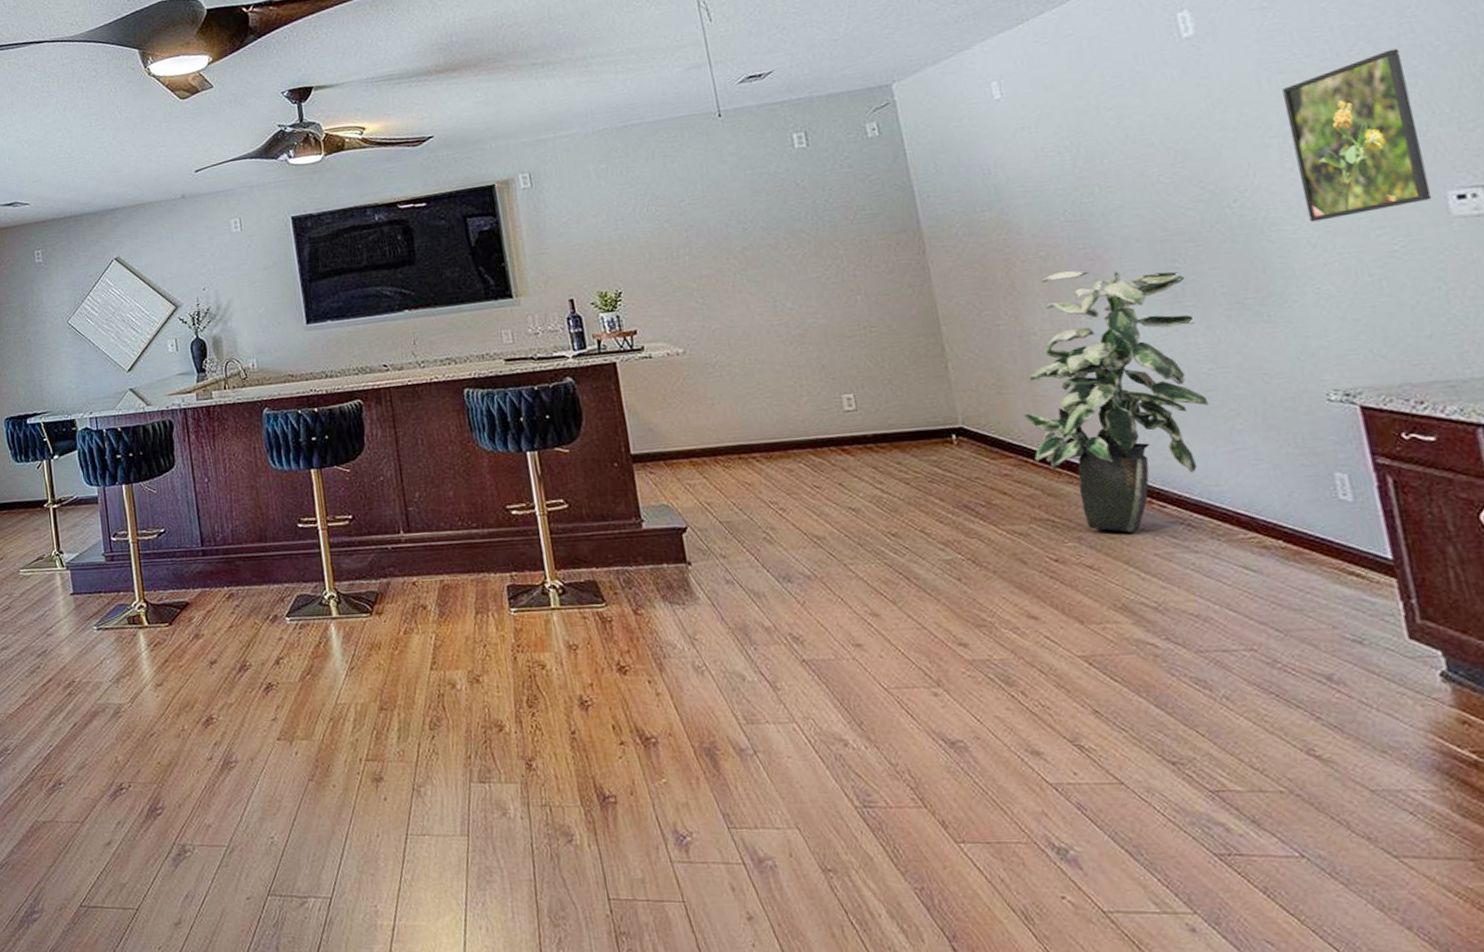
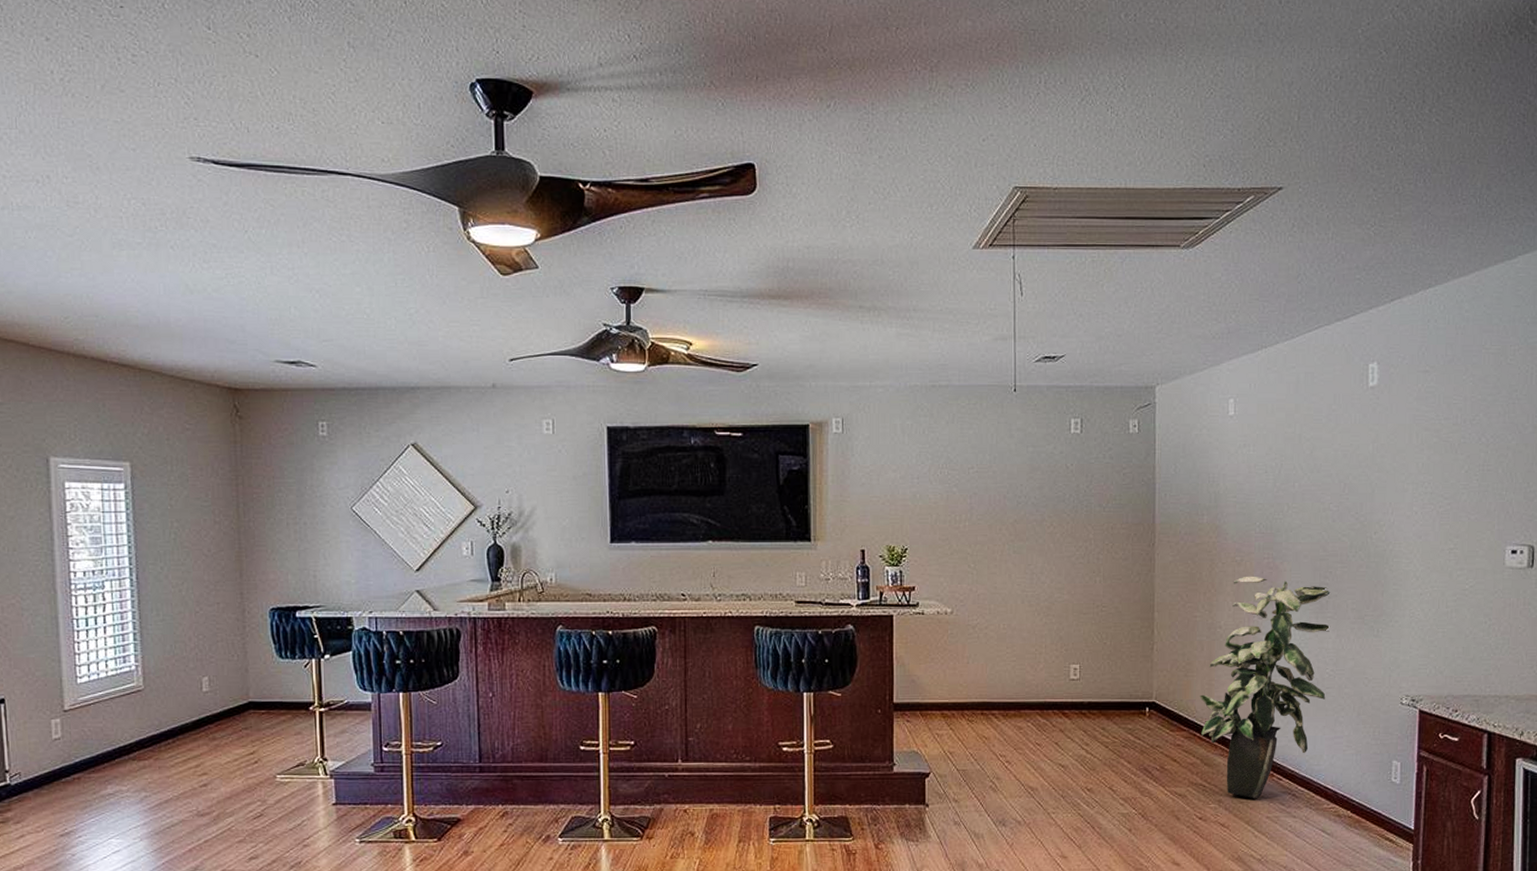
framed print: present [1282,48,1432,222] -> none [1419,424,1503,558]

